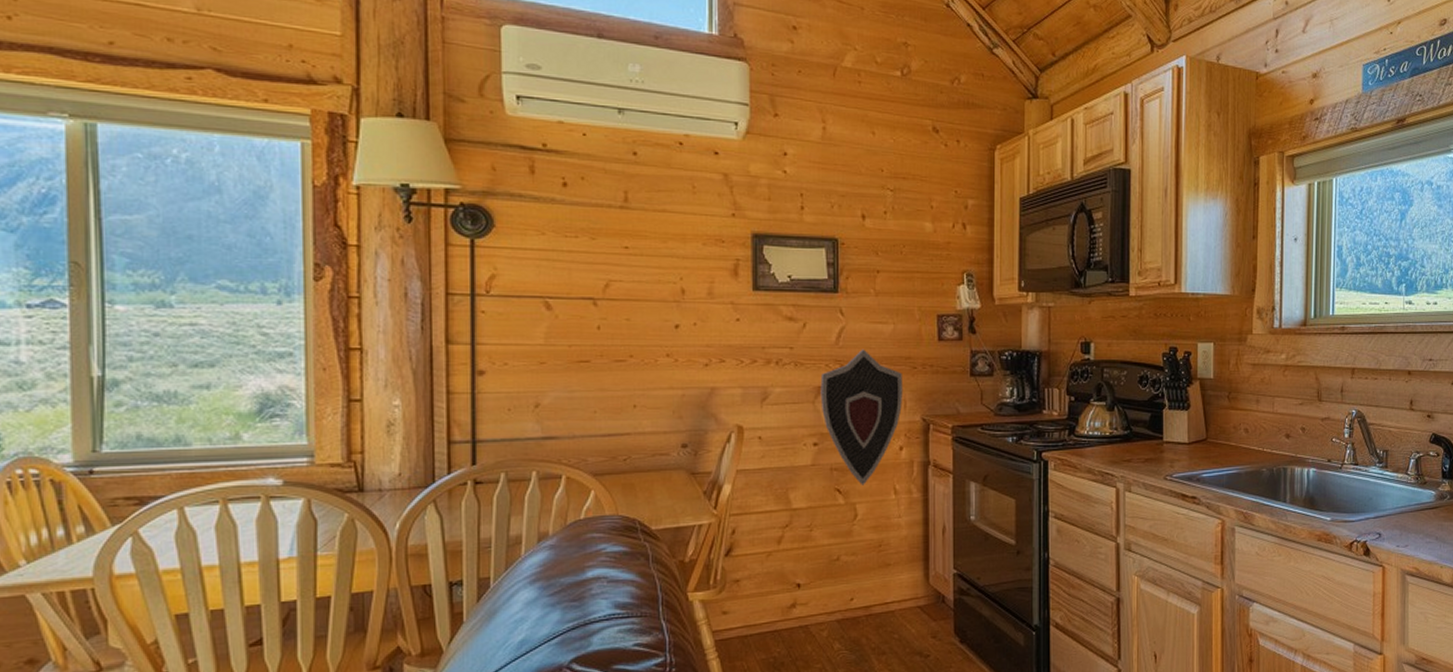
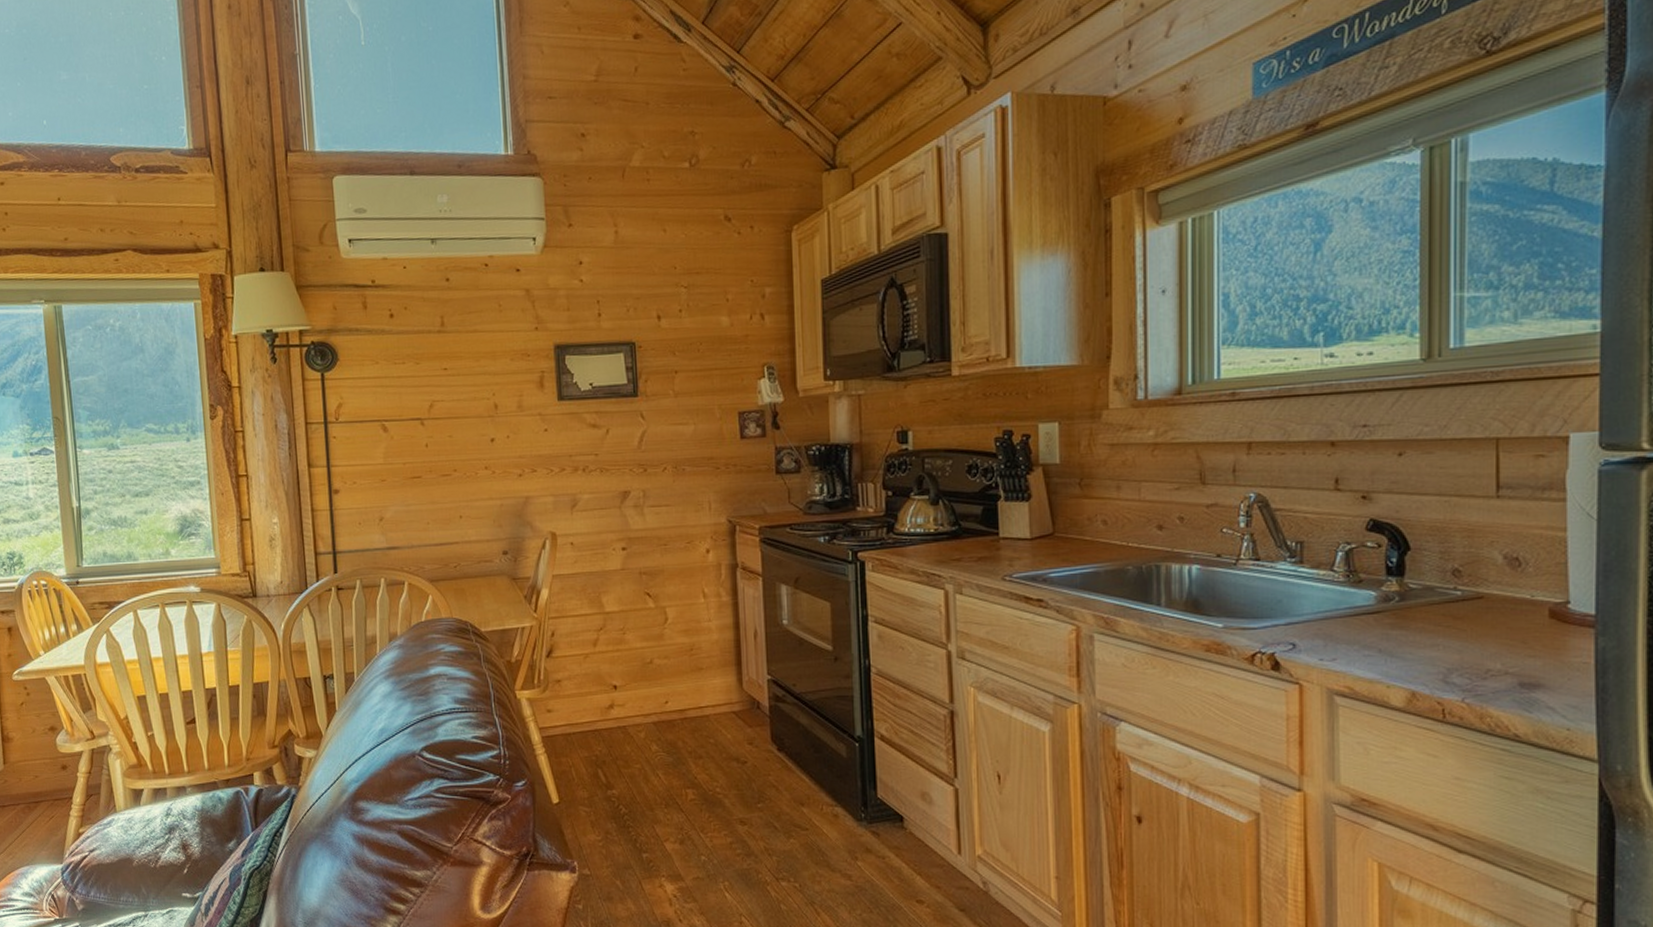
decorative shield: present [820,349,903,485] -> none [625,451,708,589]

